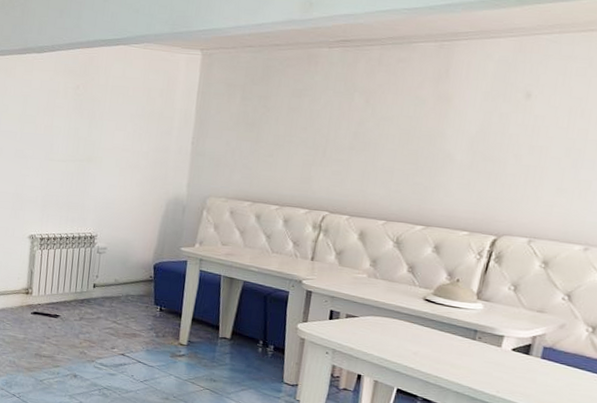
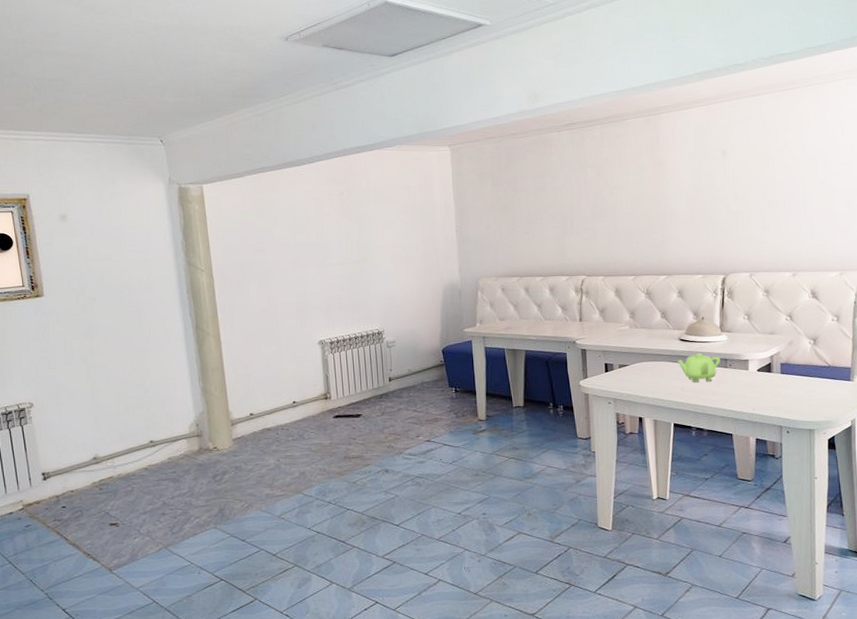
teapot: none [416,318,470,351] -> present [677,353,721,382]

